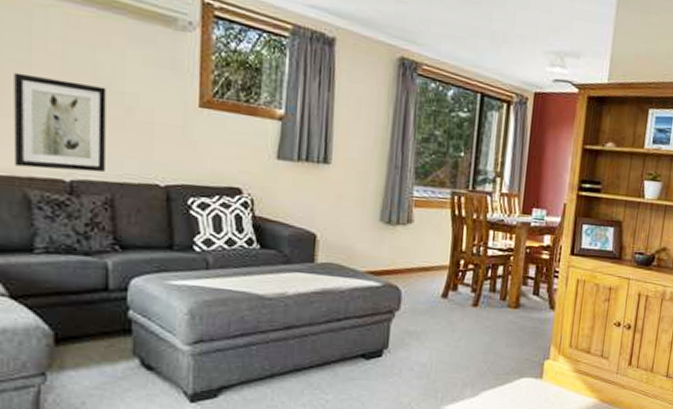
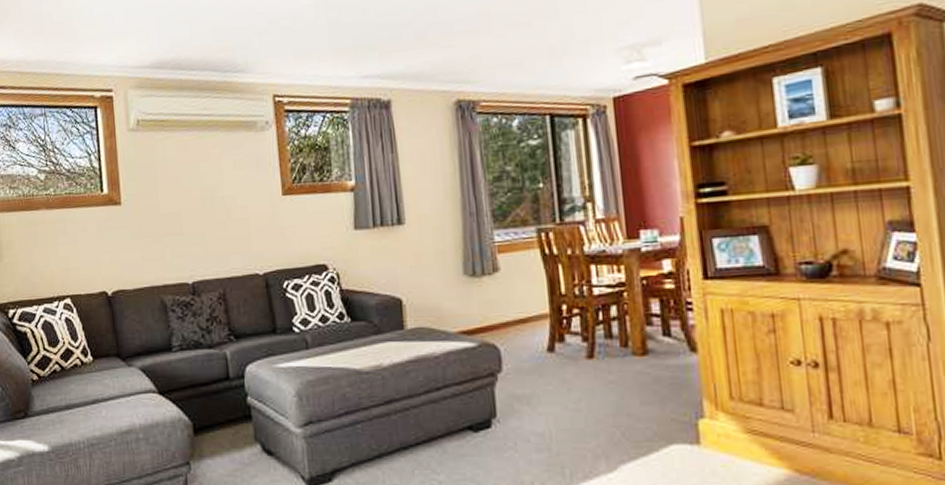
wall art: present [13,72,107,173] -> none [147,195,216,277]

